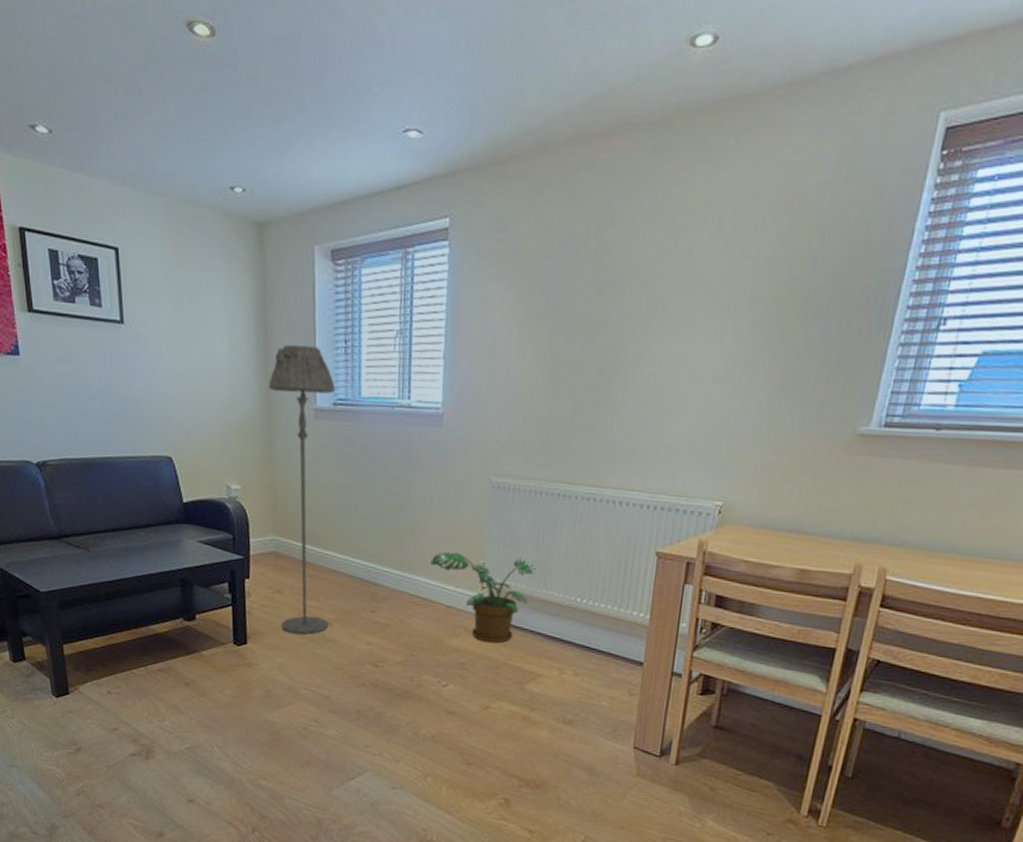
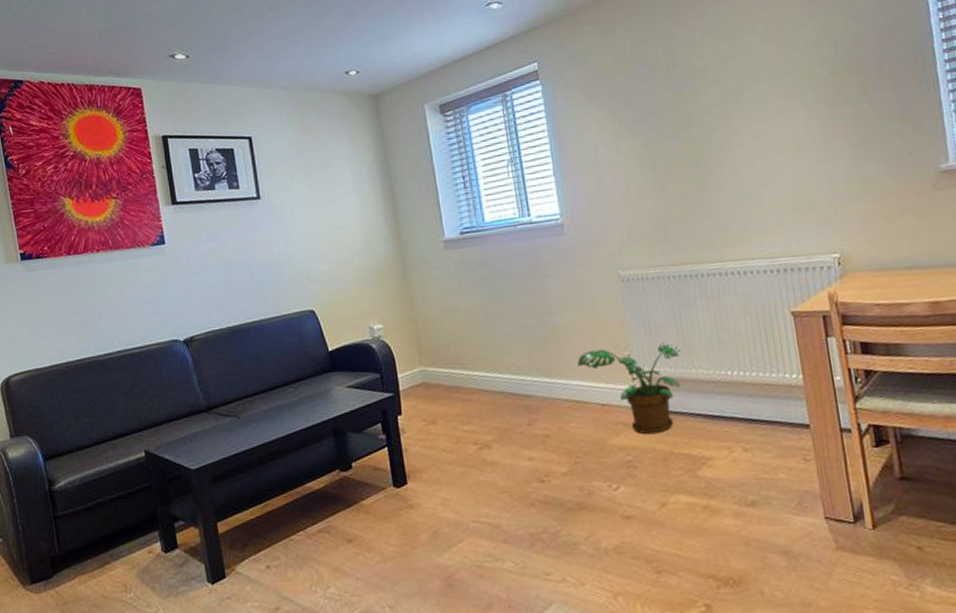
floor lamp: present [268,344,335,635] -> none [398,186,488,464]

